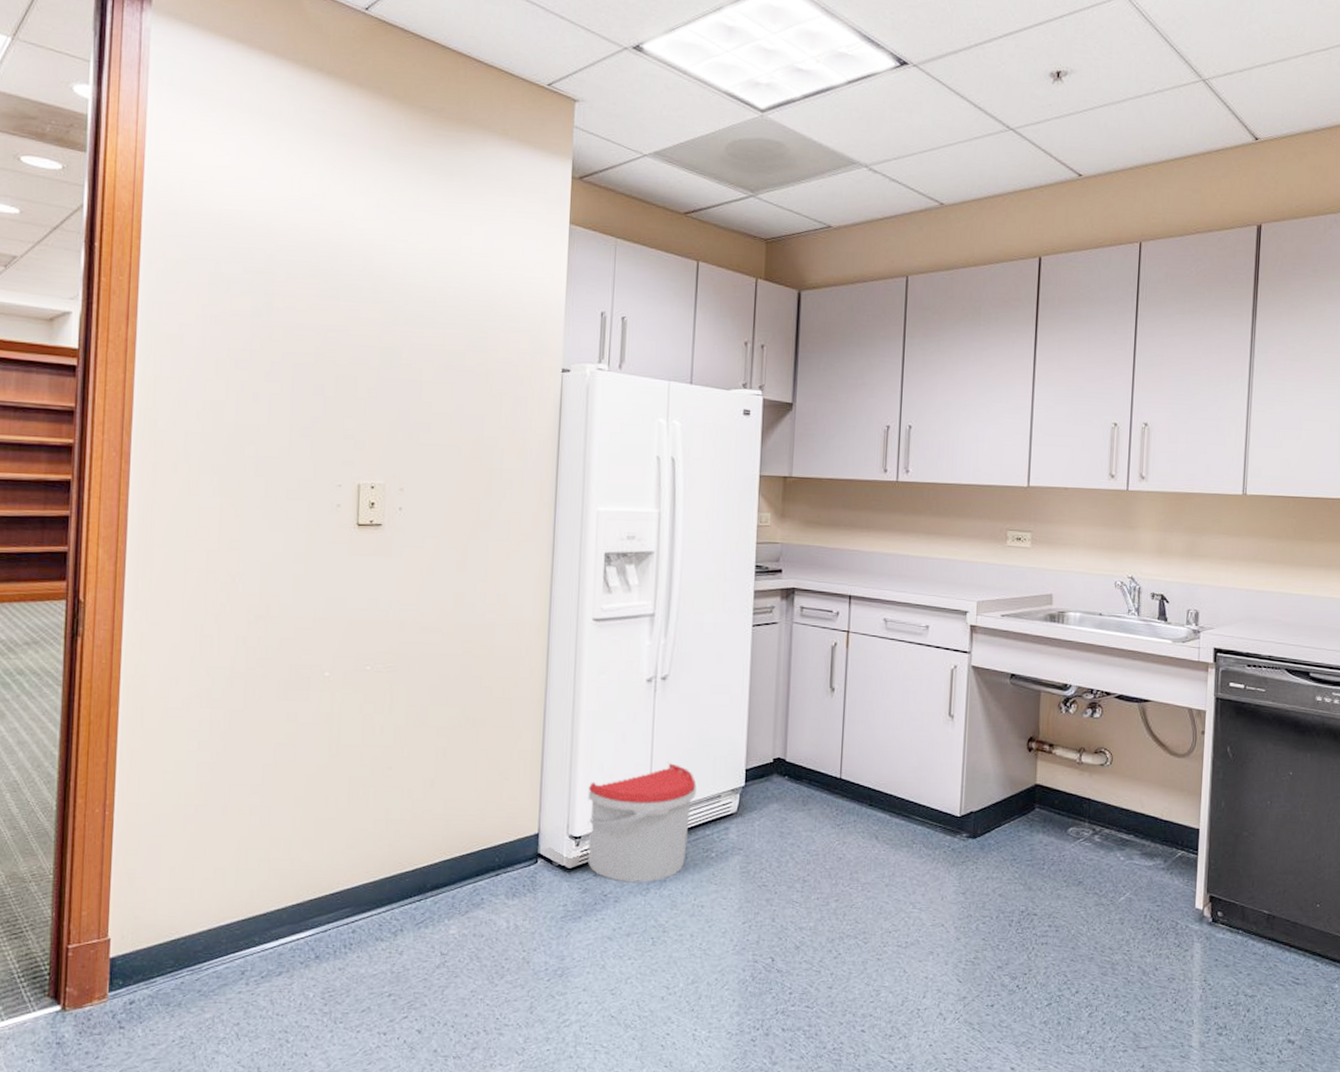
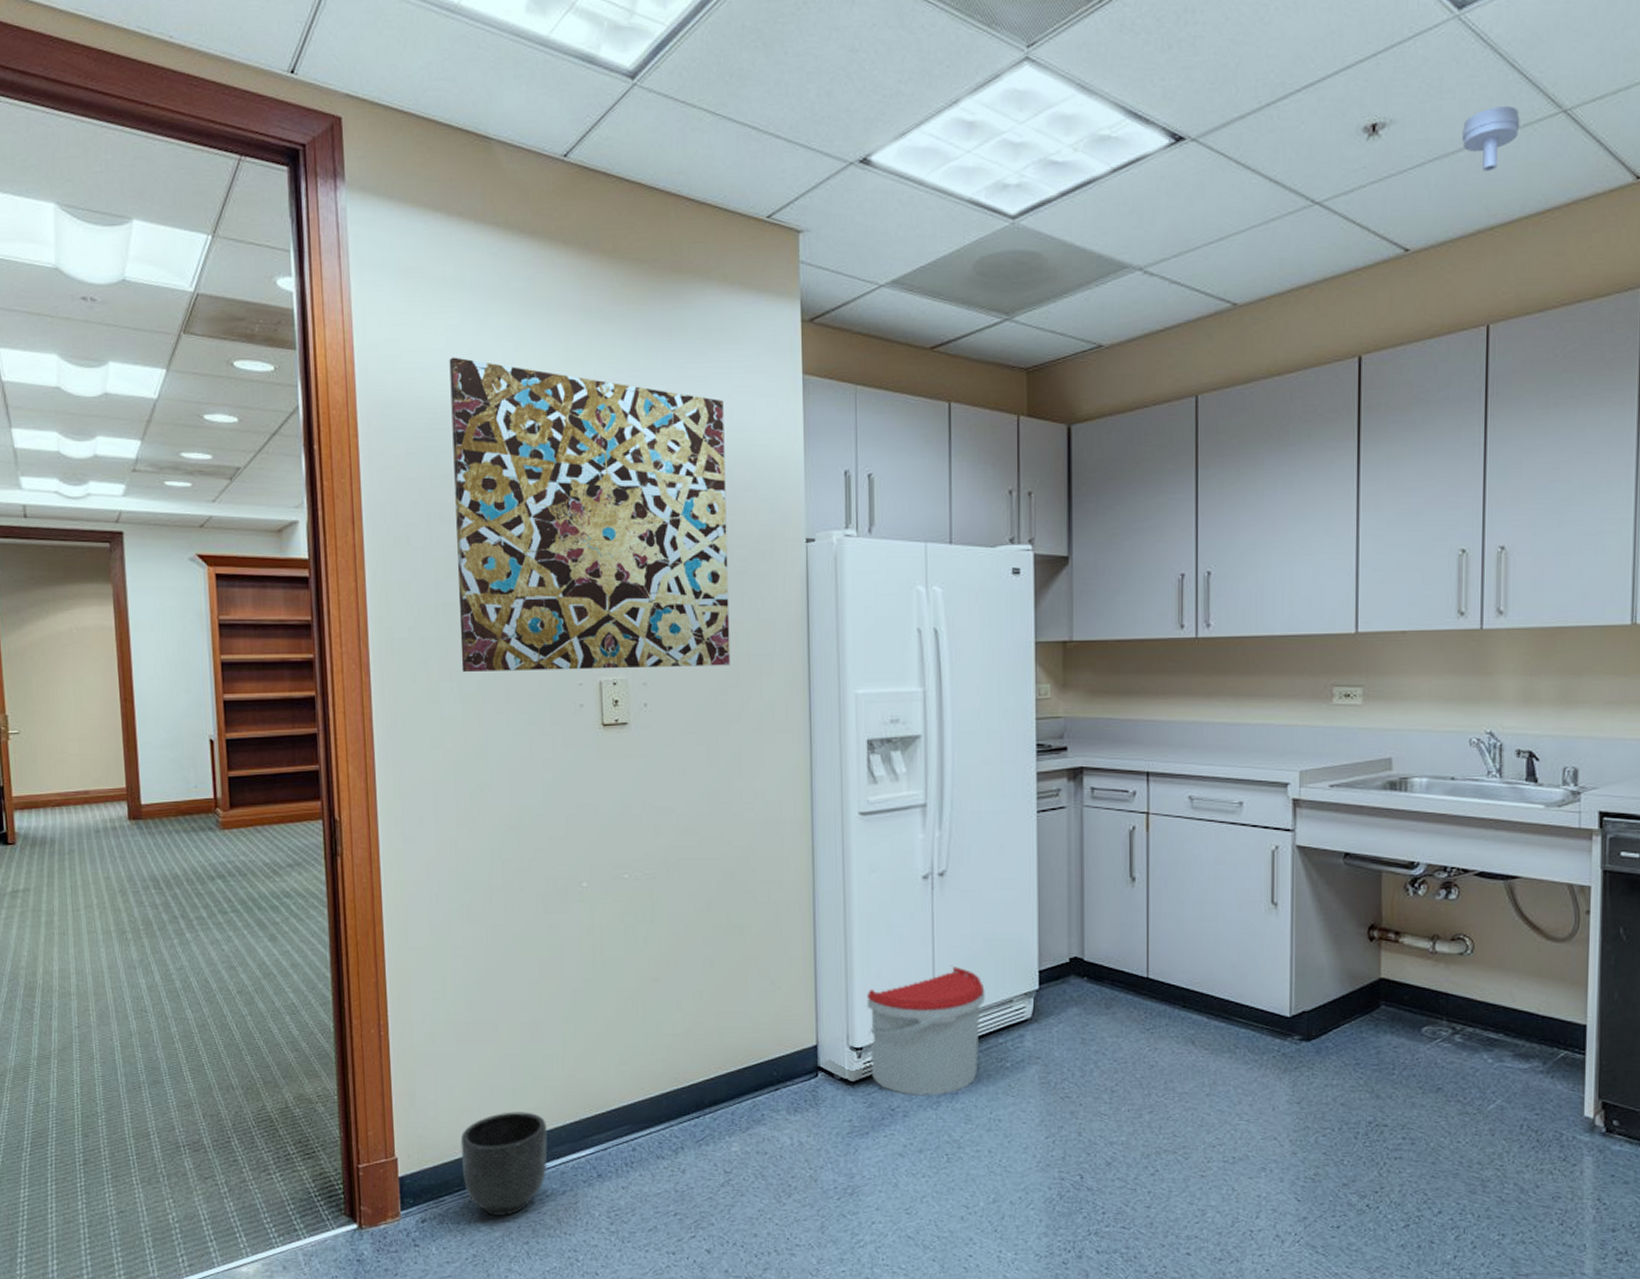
planter: none [177,893,268,997] -> present [460,1112,548,1216]
wall art: none [223,175,496,478] -> present [449,357,731,672]
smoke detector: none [1126,70,1170,120] -> present [1462,106,1520,171]

